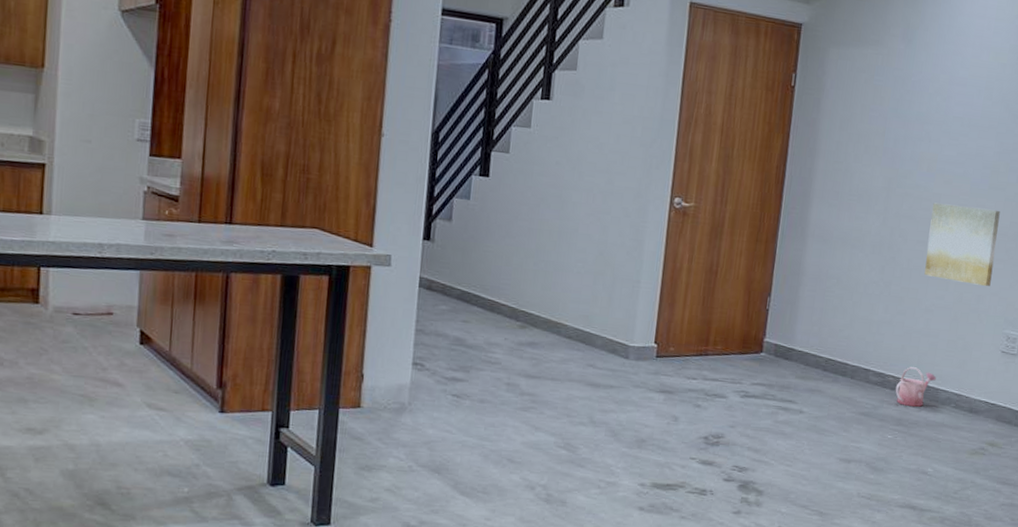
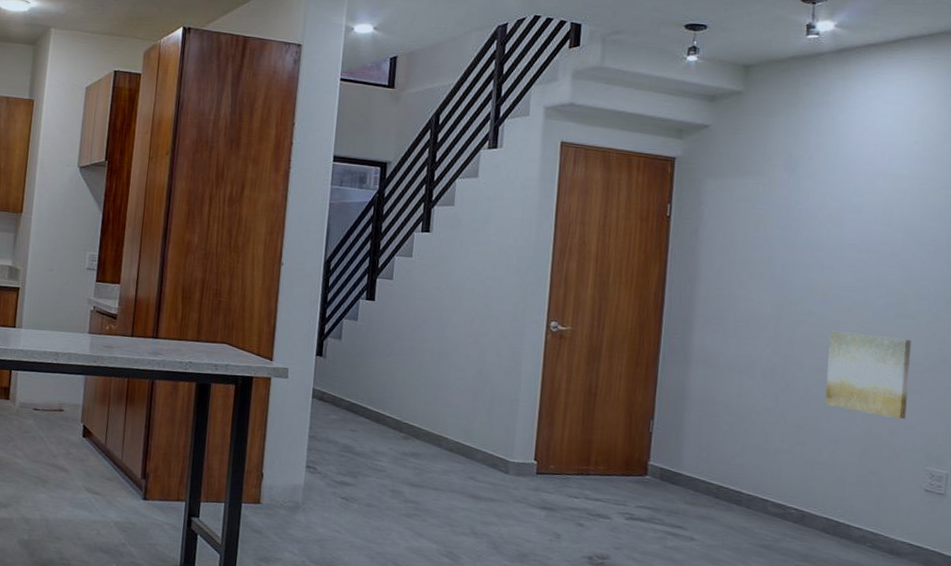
watering can: present [895,367,936,407] -> none [798,500,847,544]

